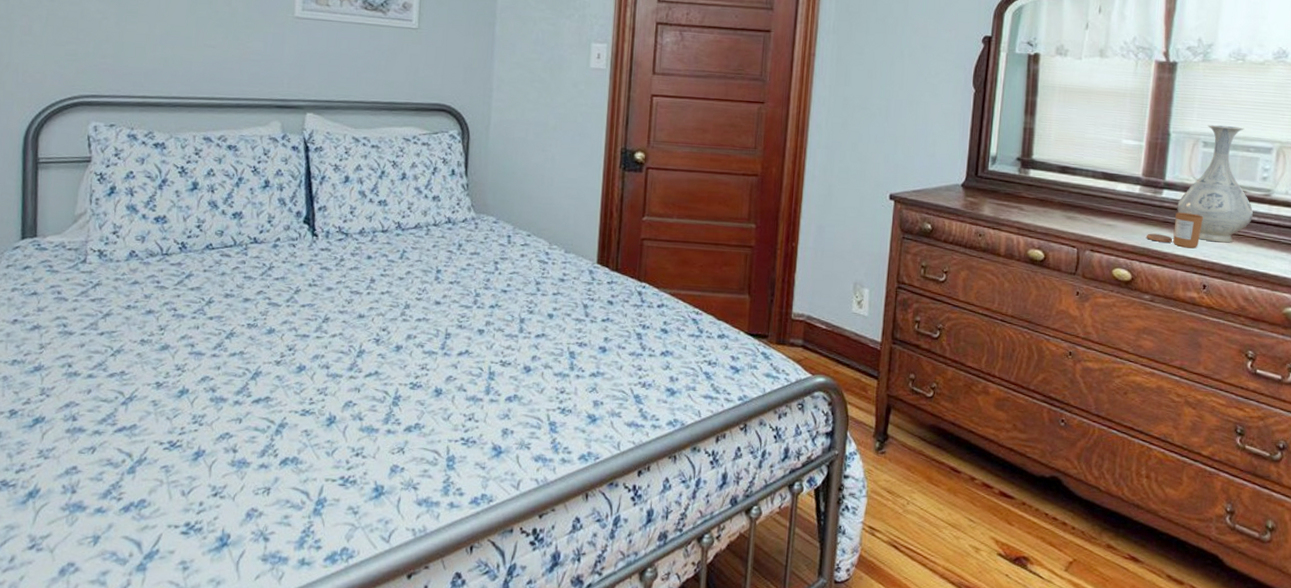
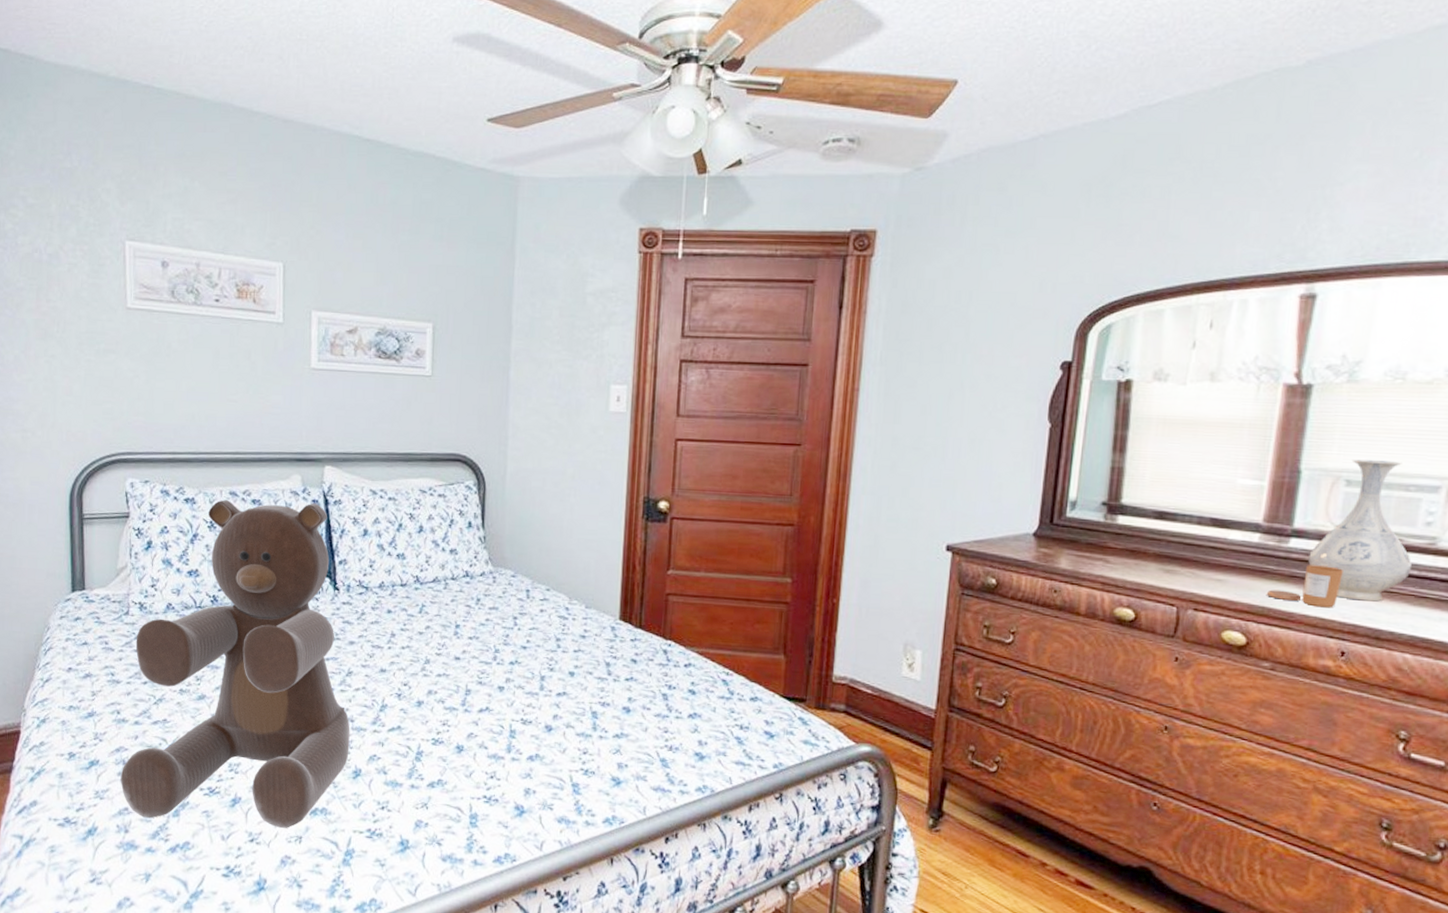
teddy bear: none [68,145,326,480] -> present [120,500,350,828]

